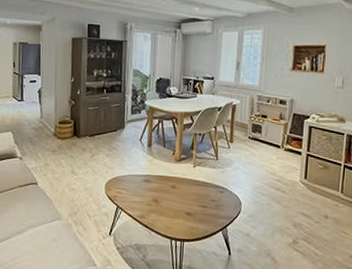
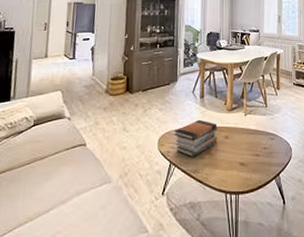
book stack: none [120,167,165,203] -> present [173,119,218,157]

